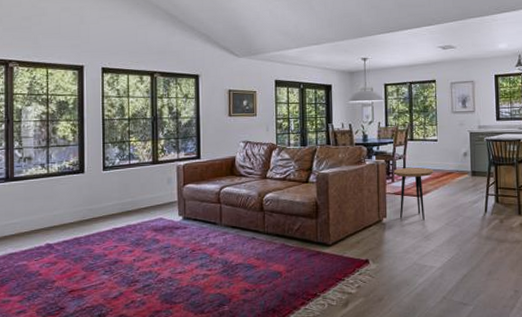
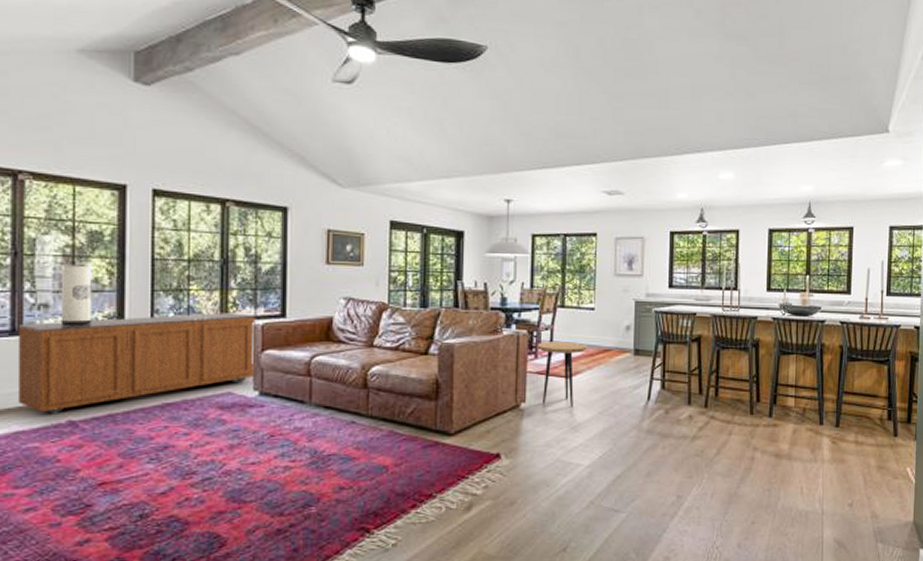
sideboard: none [10,157,179,240] -> present [17,313,256,414]
table lamp: none [39,126,62,173] -> present [60,264,92,327]

